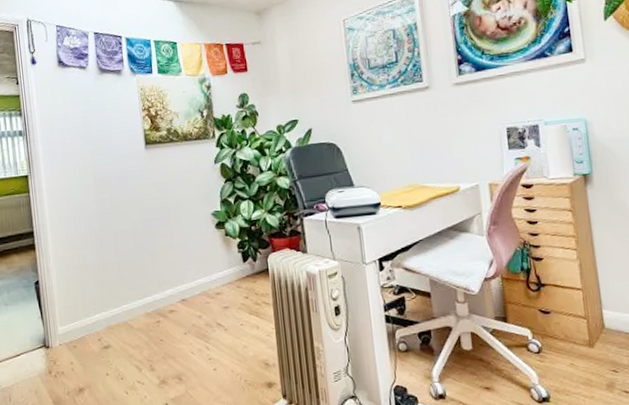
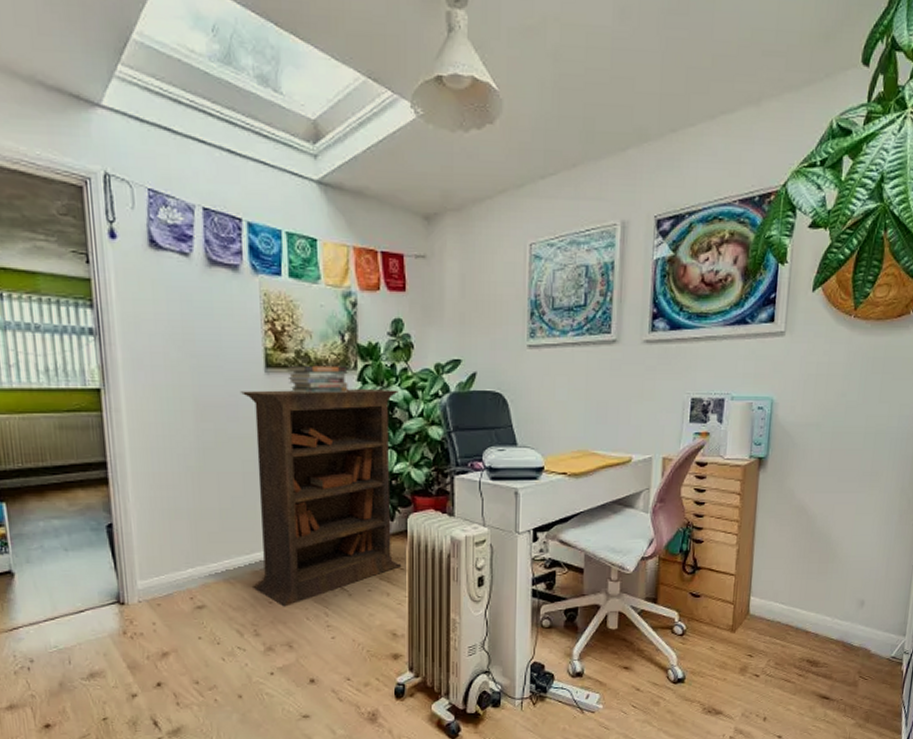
bookcase: none [127,150,266,344] -> present [240,389,400,607]
book stack: none [160,136,210,163] -> present [285,365,348,394]

